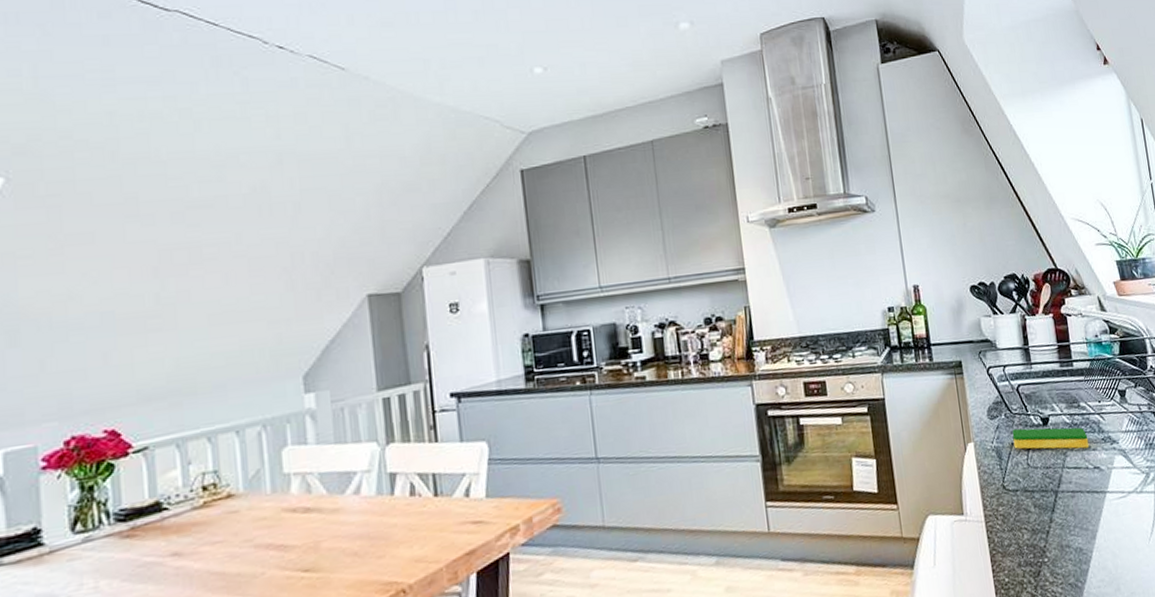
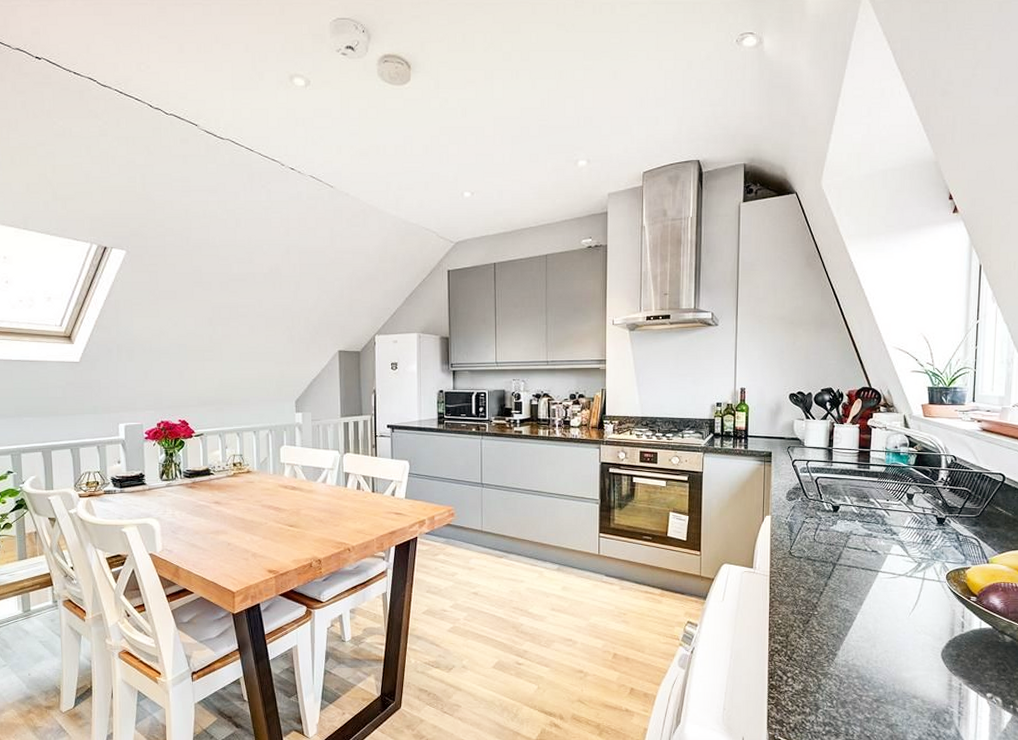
dish sponge: present [1012,427,1090,449] -> none [805,510,872,535]

